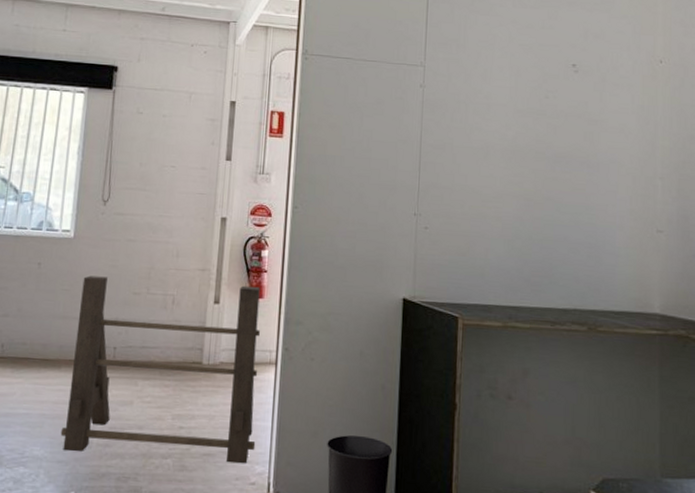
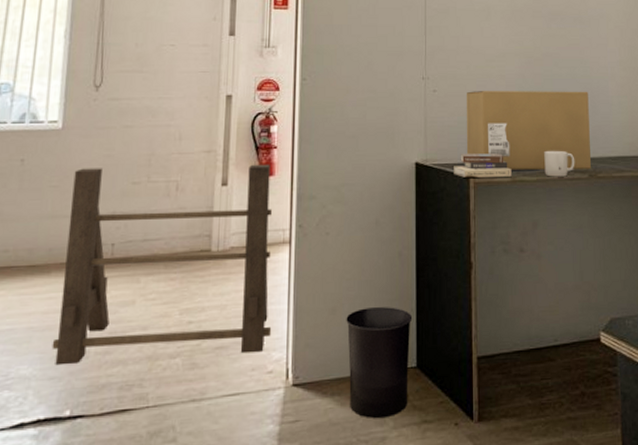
books: none [442,293,504,322] -> present [454,153,512,179]
box: none [456,231,592,323] -> present [466,91,591,170]
mug: none [539,298,573,327] -> present [544,150,575,177]

